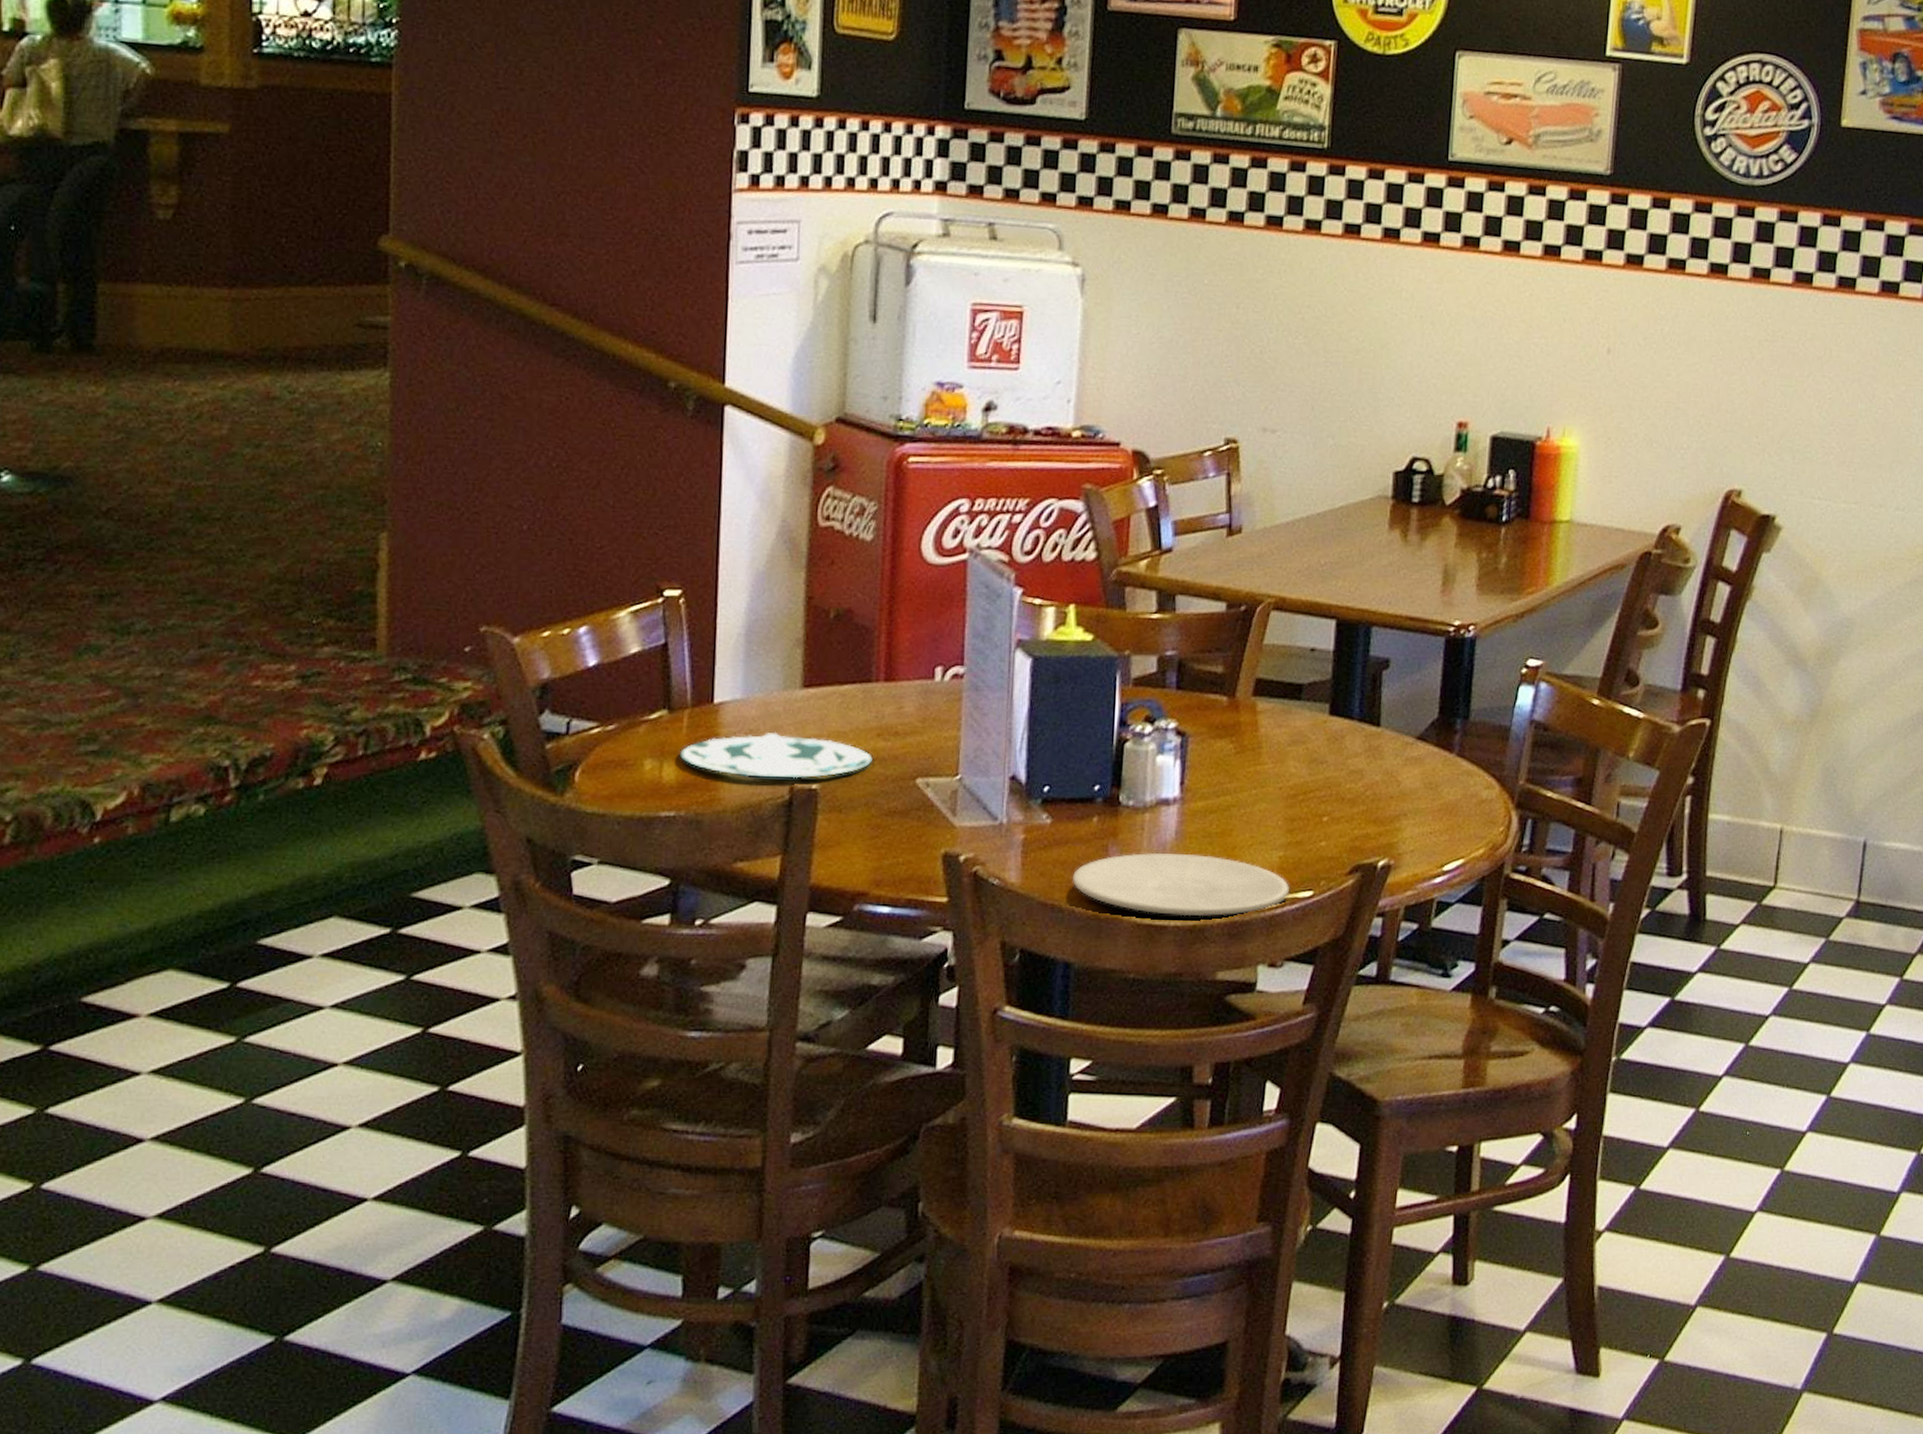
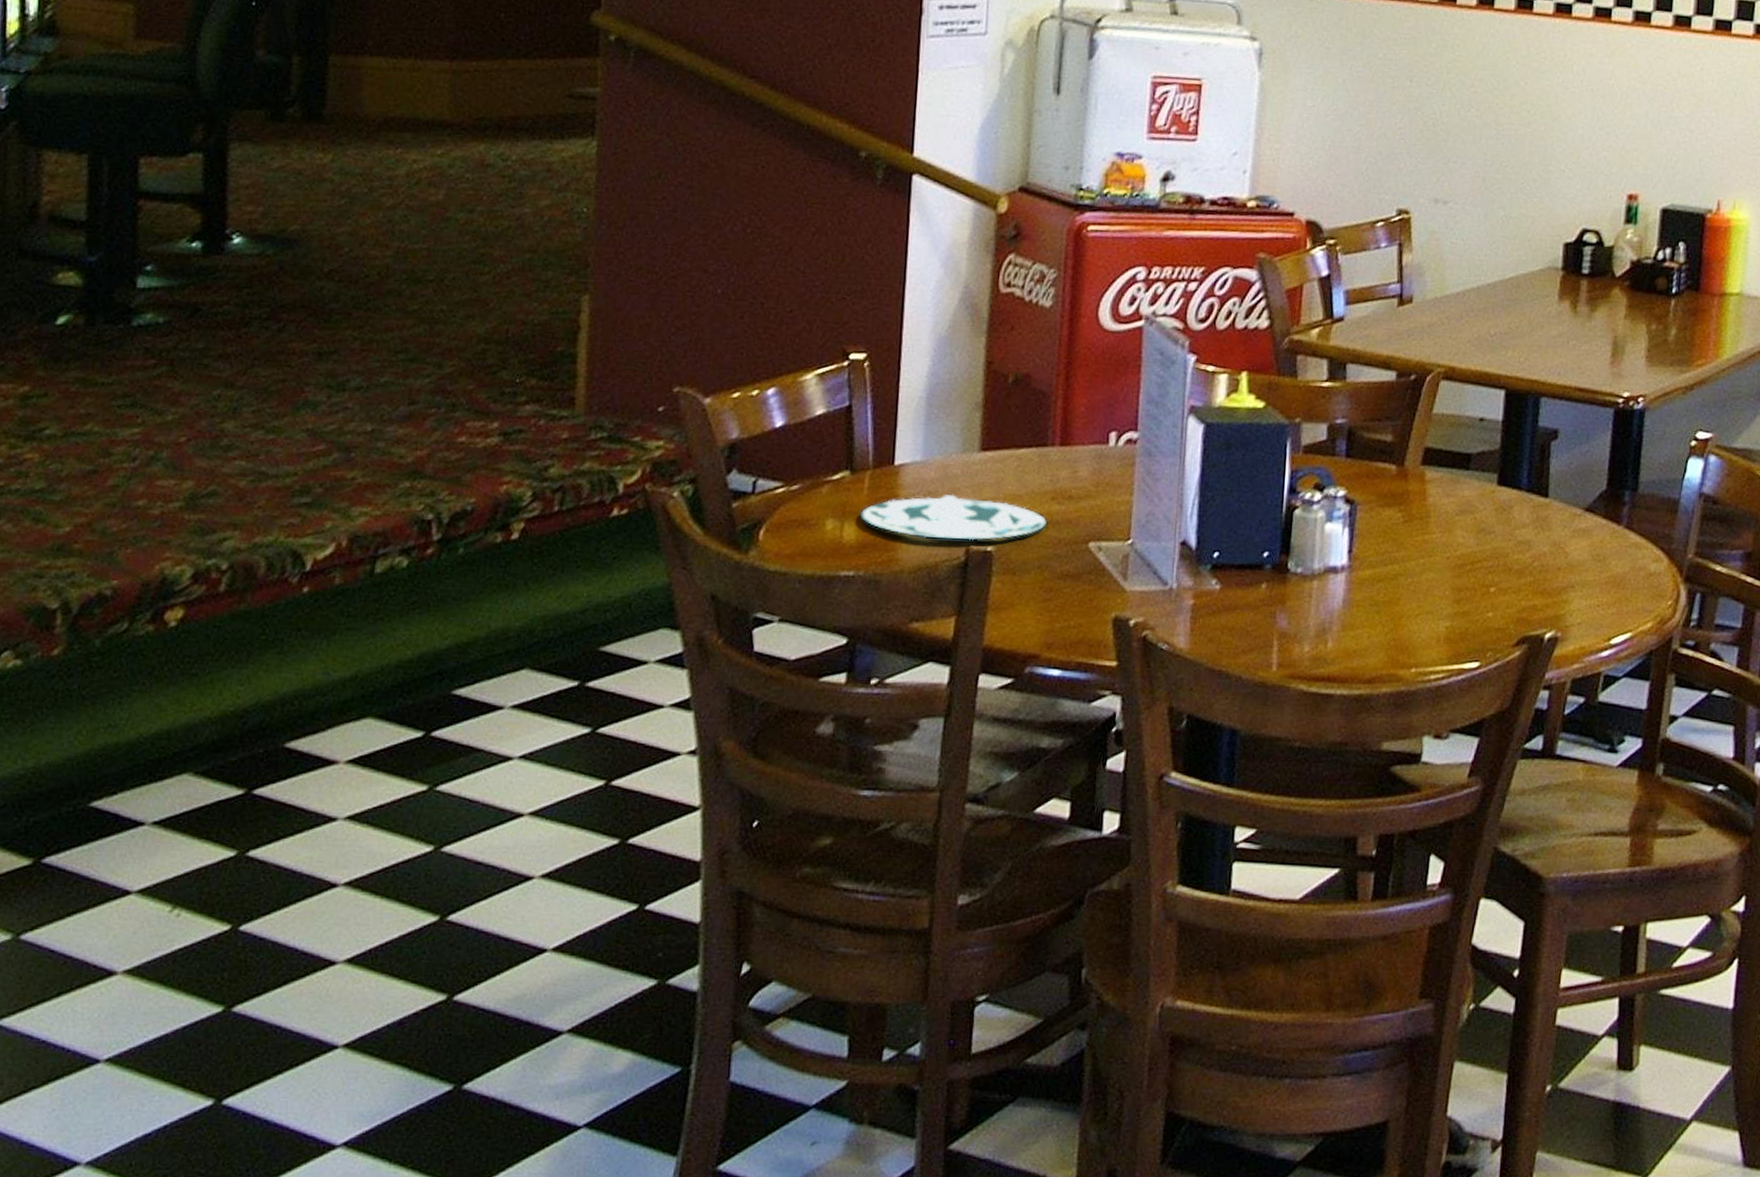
plate: present [1073,852,1290,917] -> none [1240,620,1456,686]

